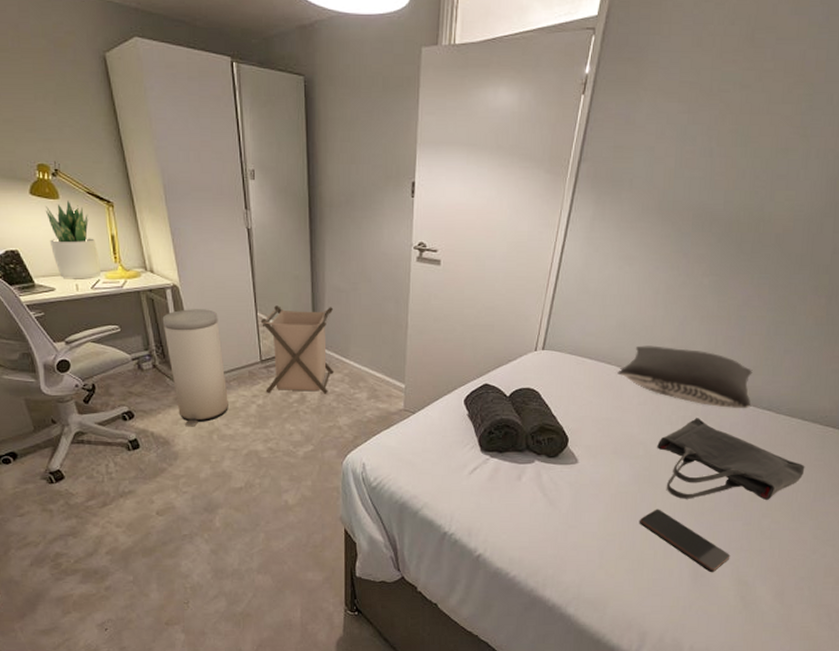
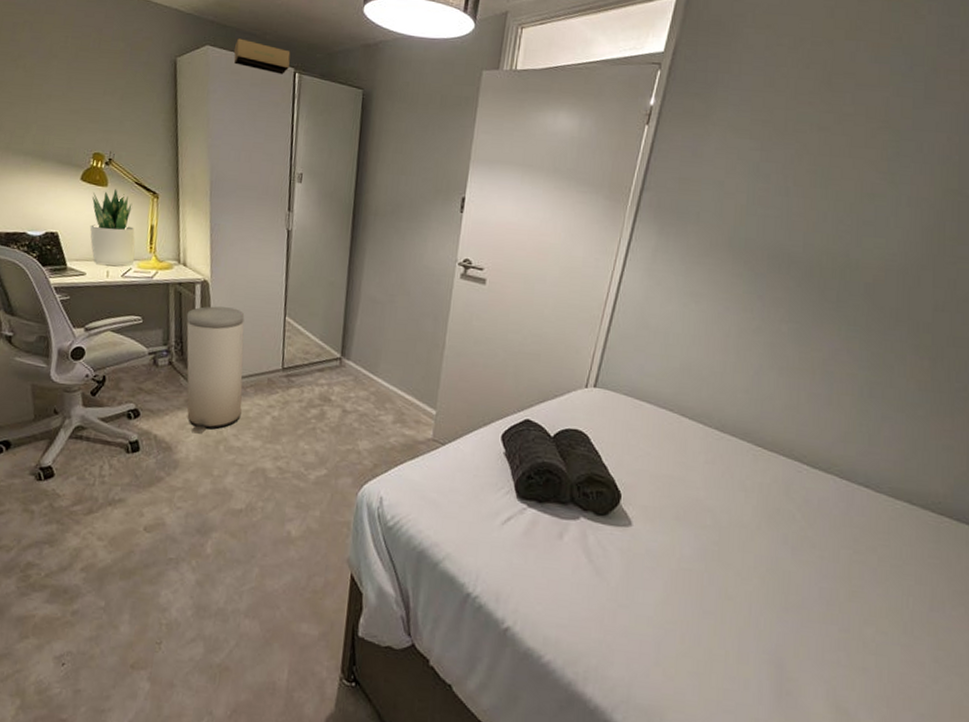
box: none [164,27,225,65] -> present [233,38,291,75]
laundry basket: present [260,305,334,394] -> none [283,311,366,413]
pillow: present [617,345,753,408] -> none [681,393,844,482]
phone: present [640,509,730,573] -> none [707,596,824,692]
tote bag: present [657,418,805,501] -> none [728,486,916,603]

